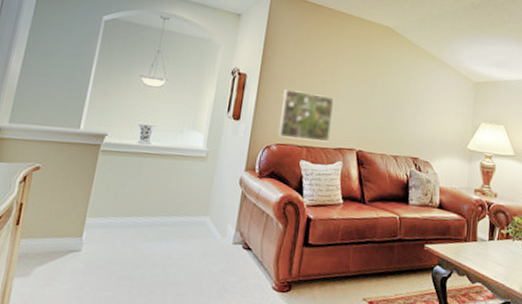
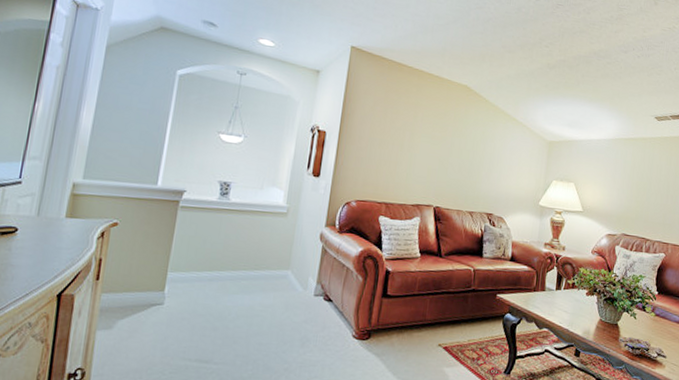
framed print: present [277,89,334,143] -> none [357,147,412,199]

